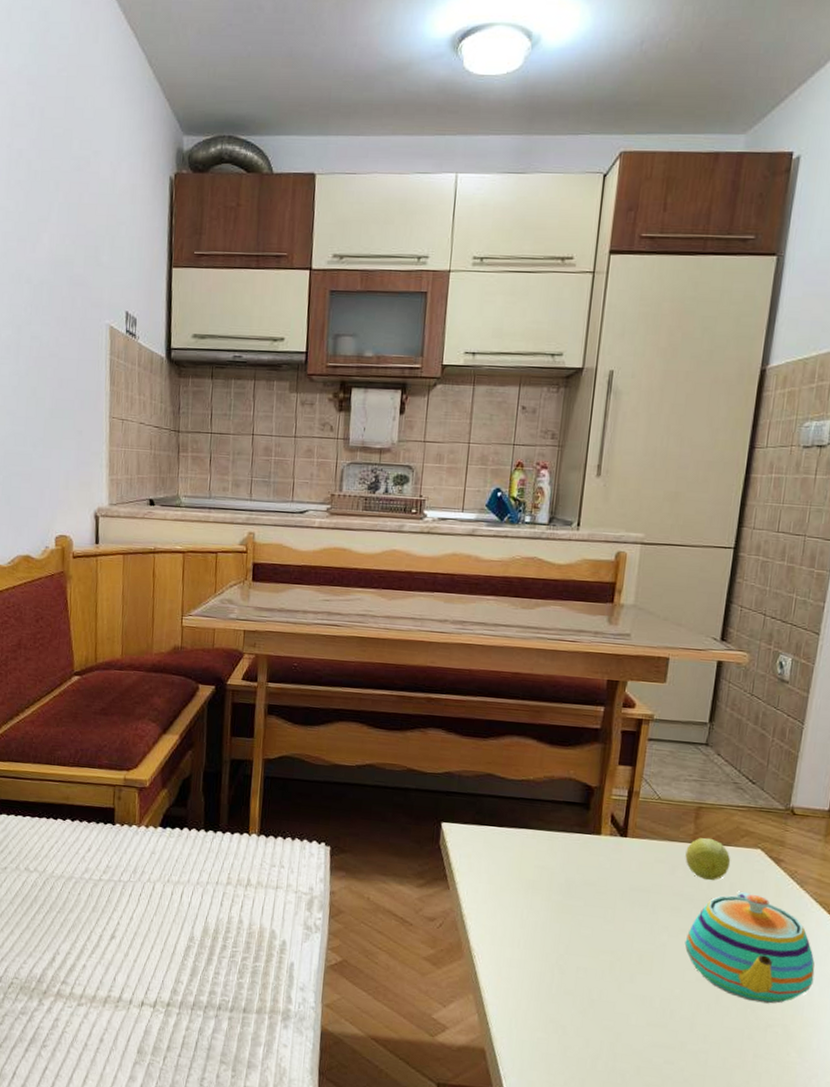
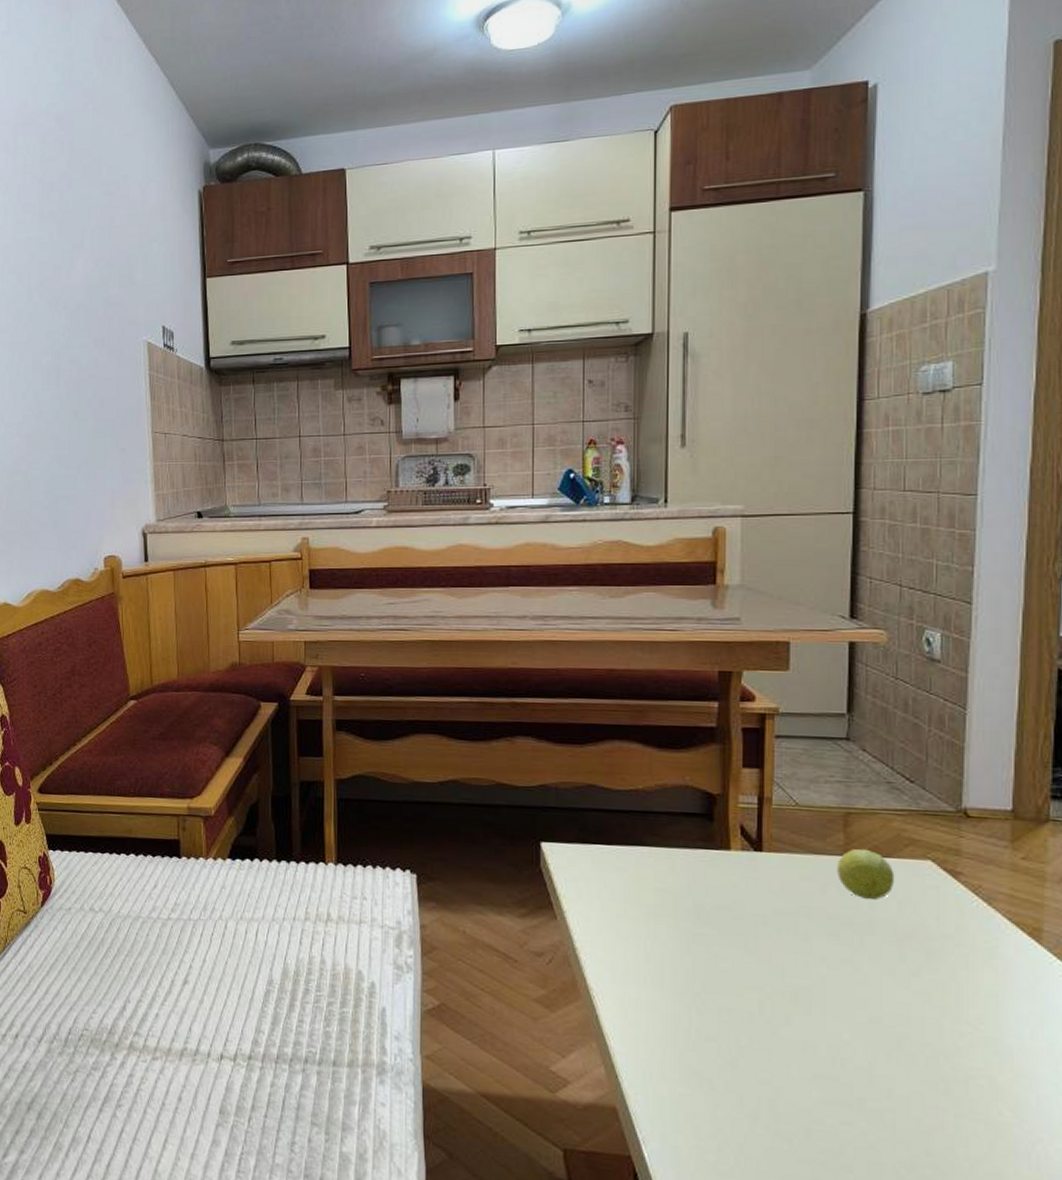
teapot: present [684,891,815,1004] -> none [849,912,1021,1050]

